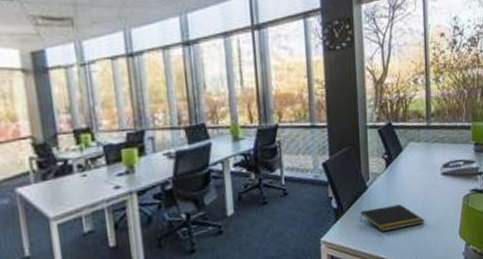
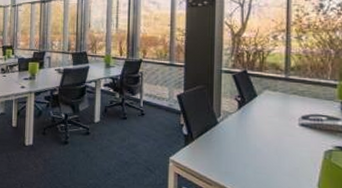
notepad: present [360,204,425,232] -> none [208,142,278,168]

